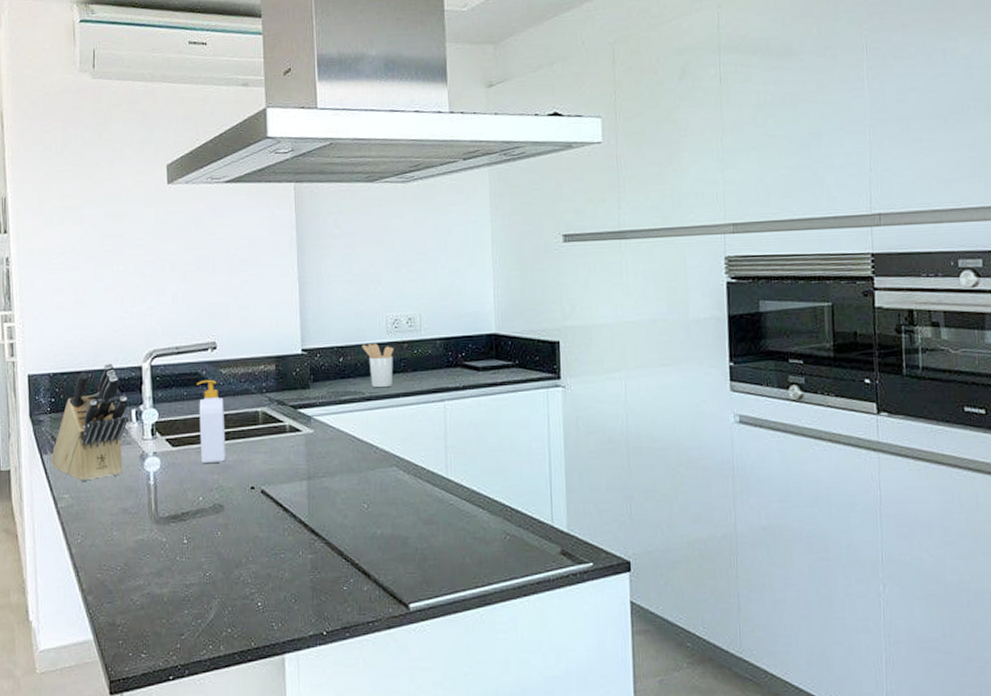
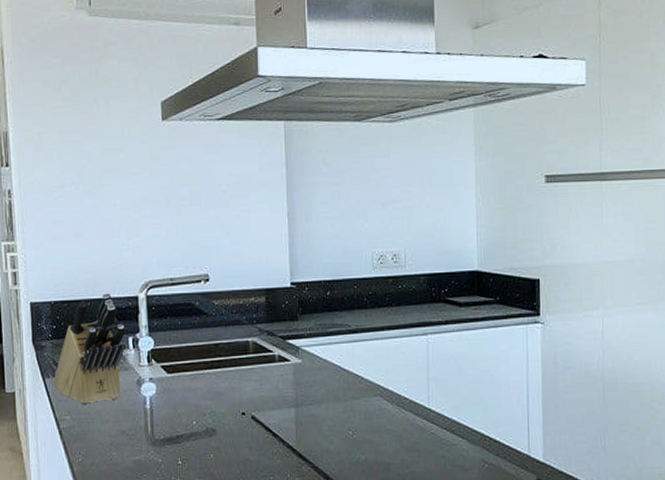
soap bottle: present [196,379,226,464] -> none [190,310,218,390]
utensil holder: present [362,344,394,388] -> none [348,278,379,321]

